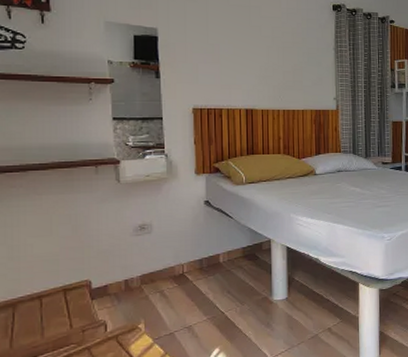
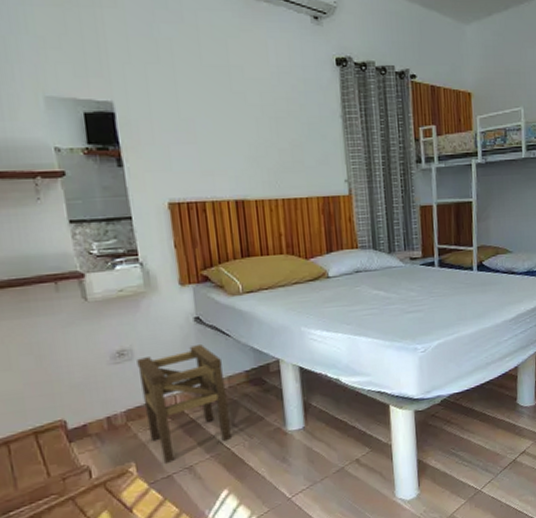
stool: none [155,224,226,322] -> present [137,345,231,463]

